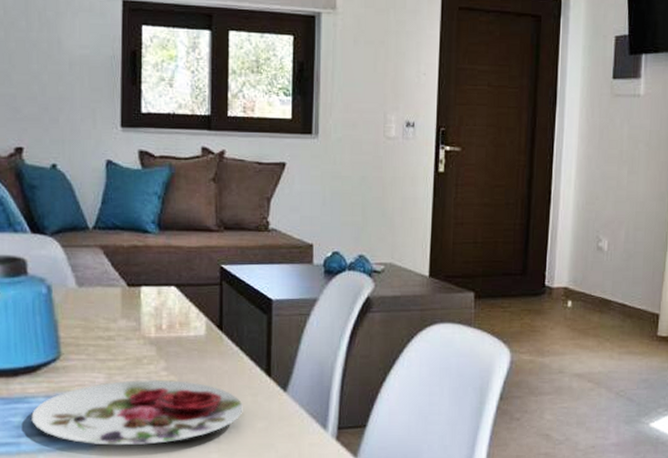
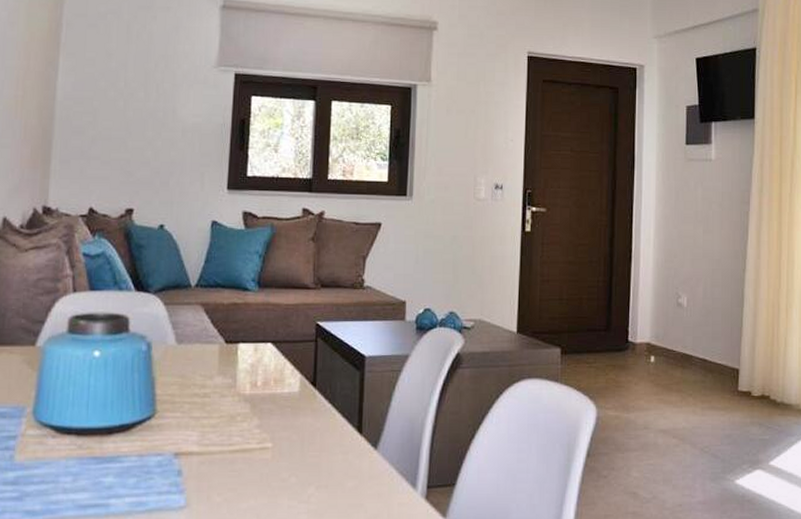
plate: present [31,379,243,446] -> none [122,437,334,507]

